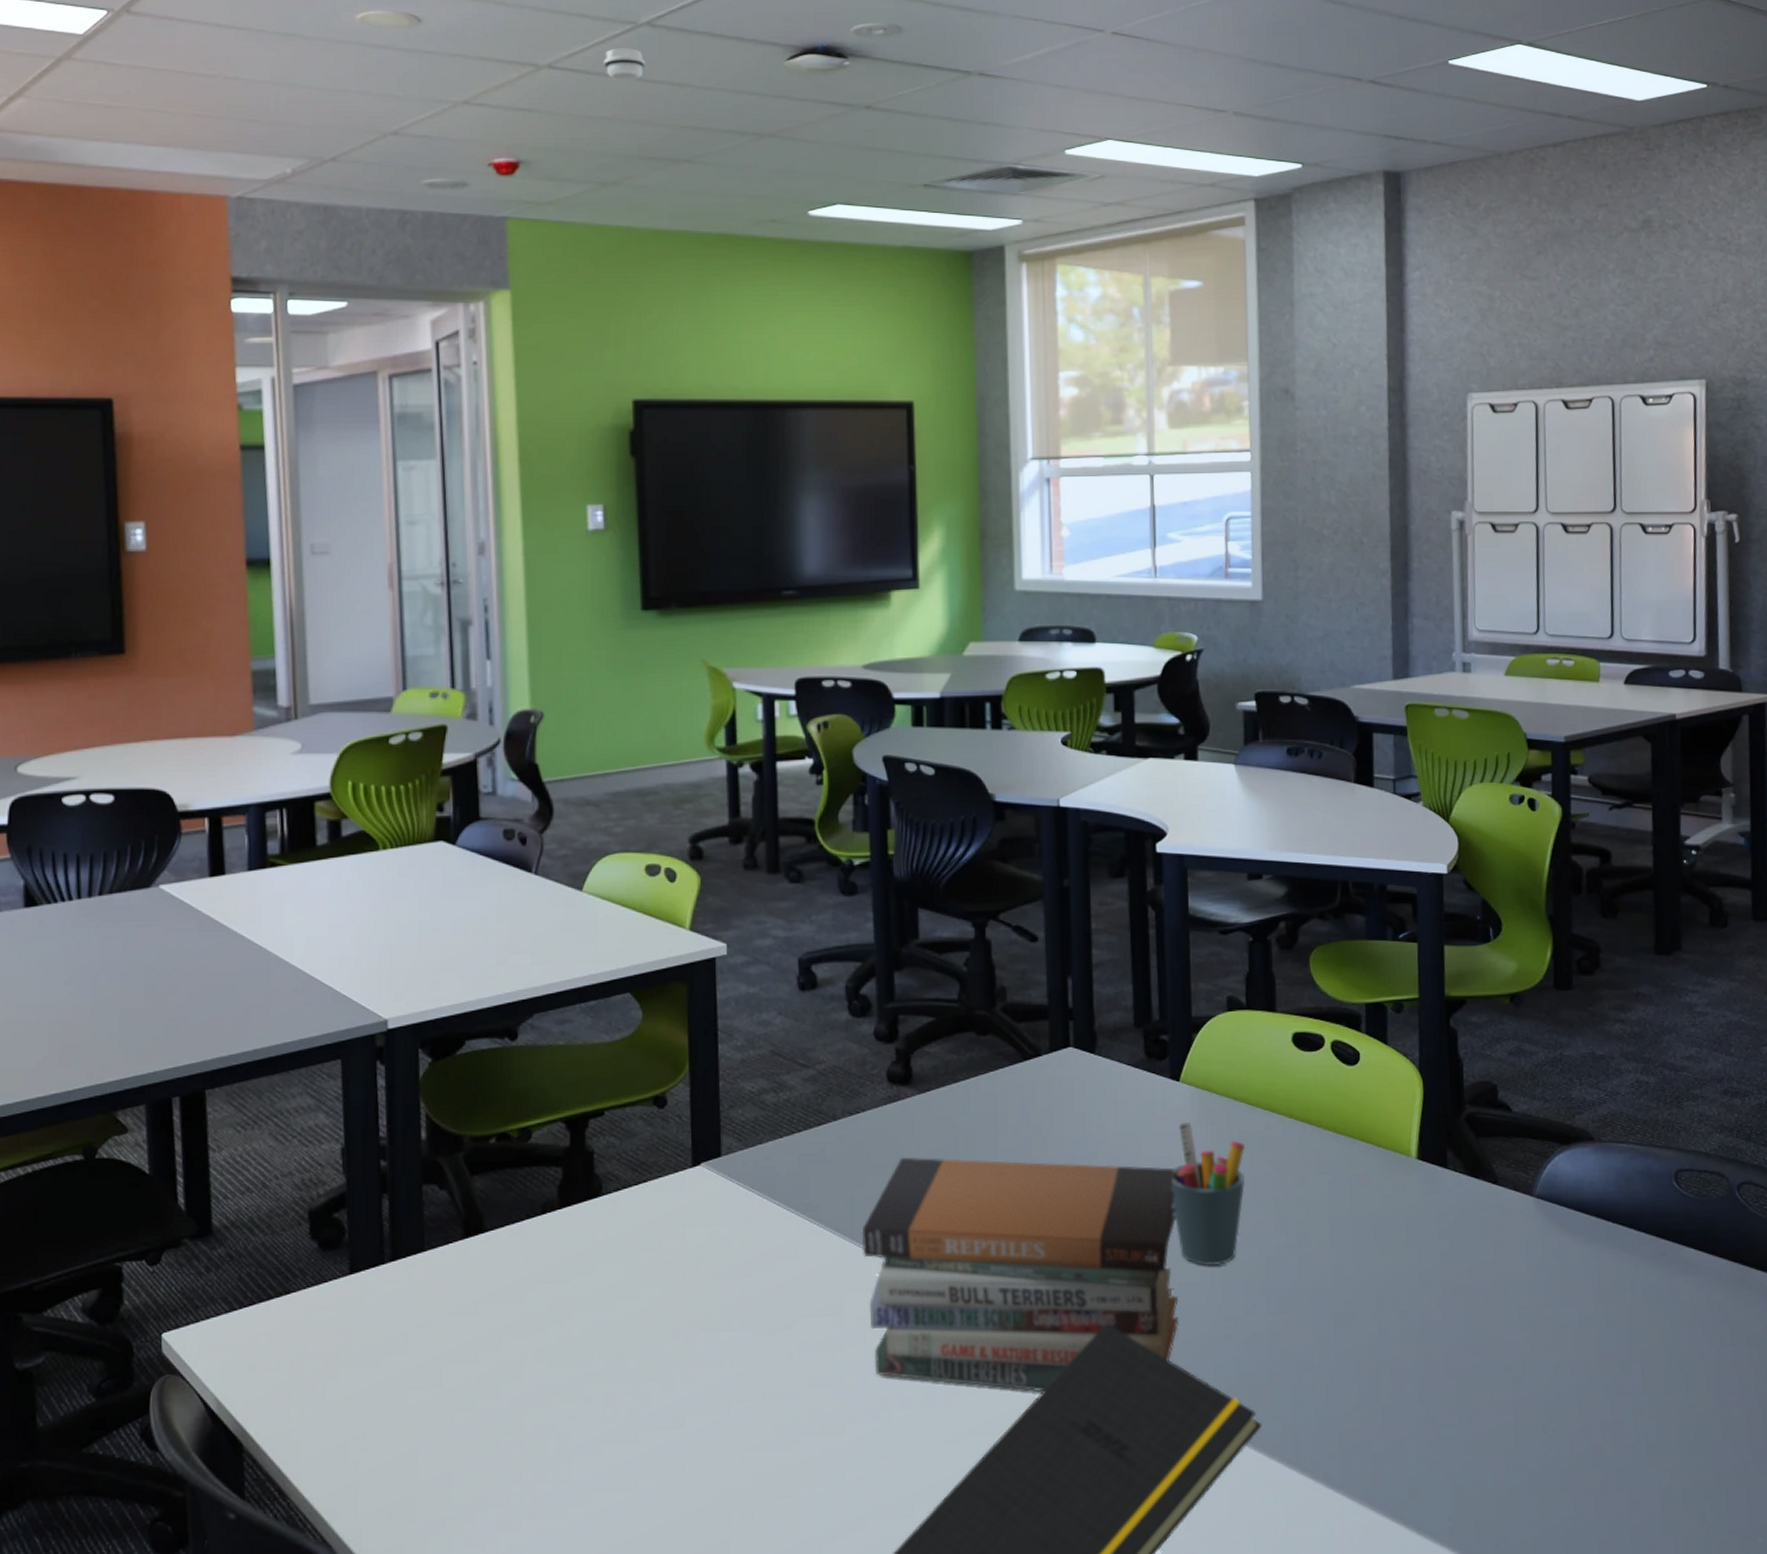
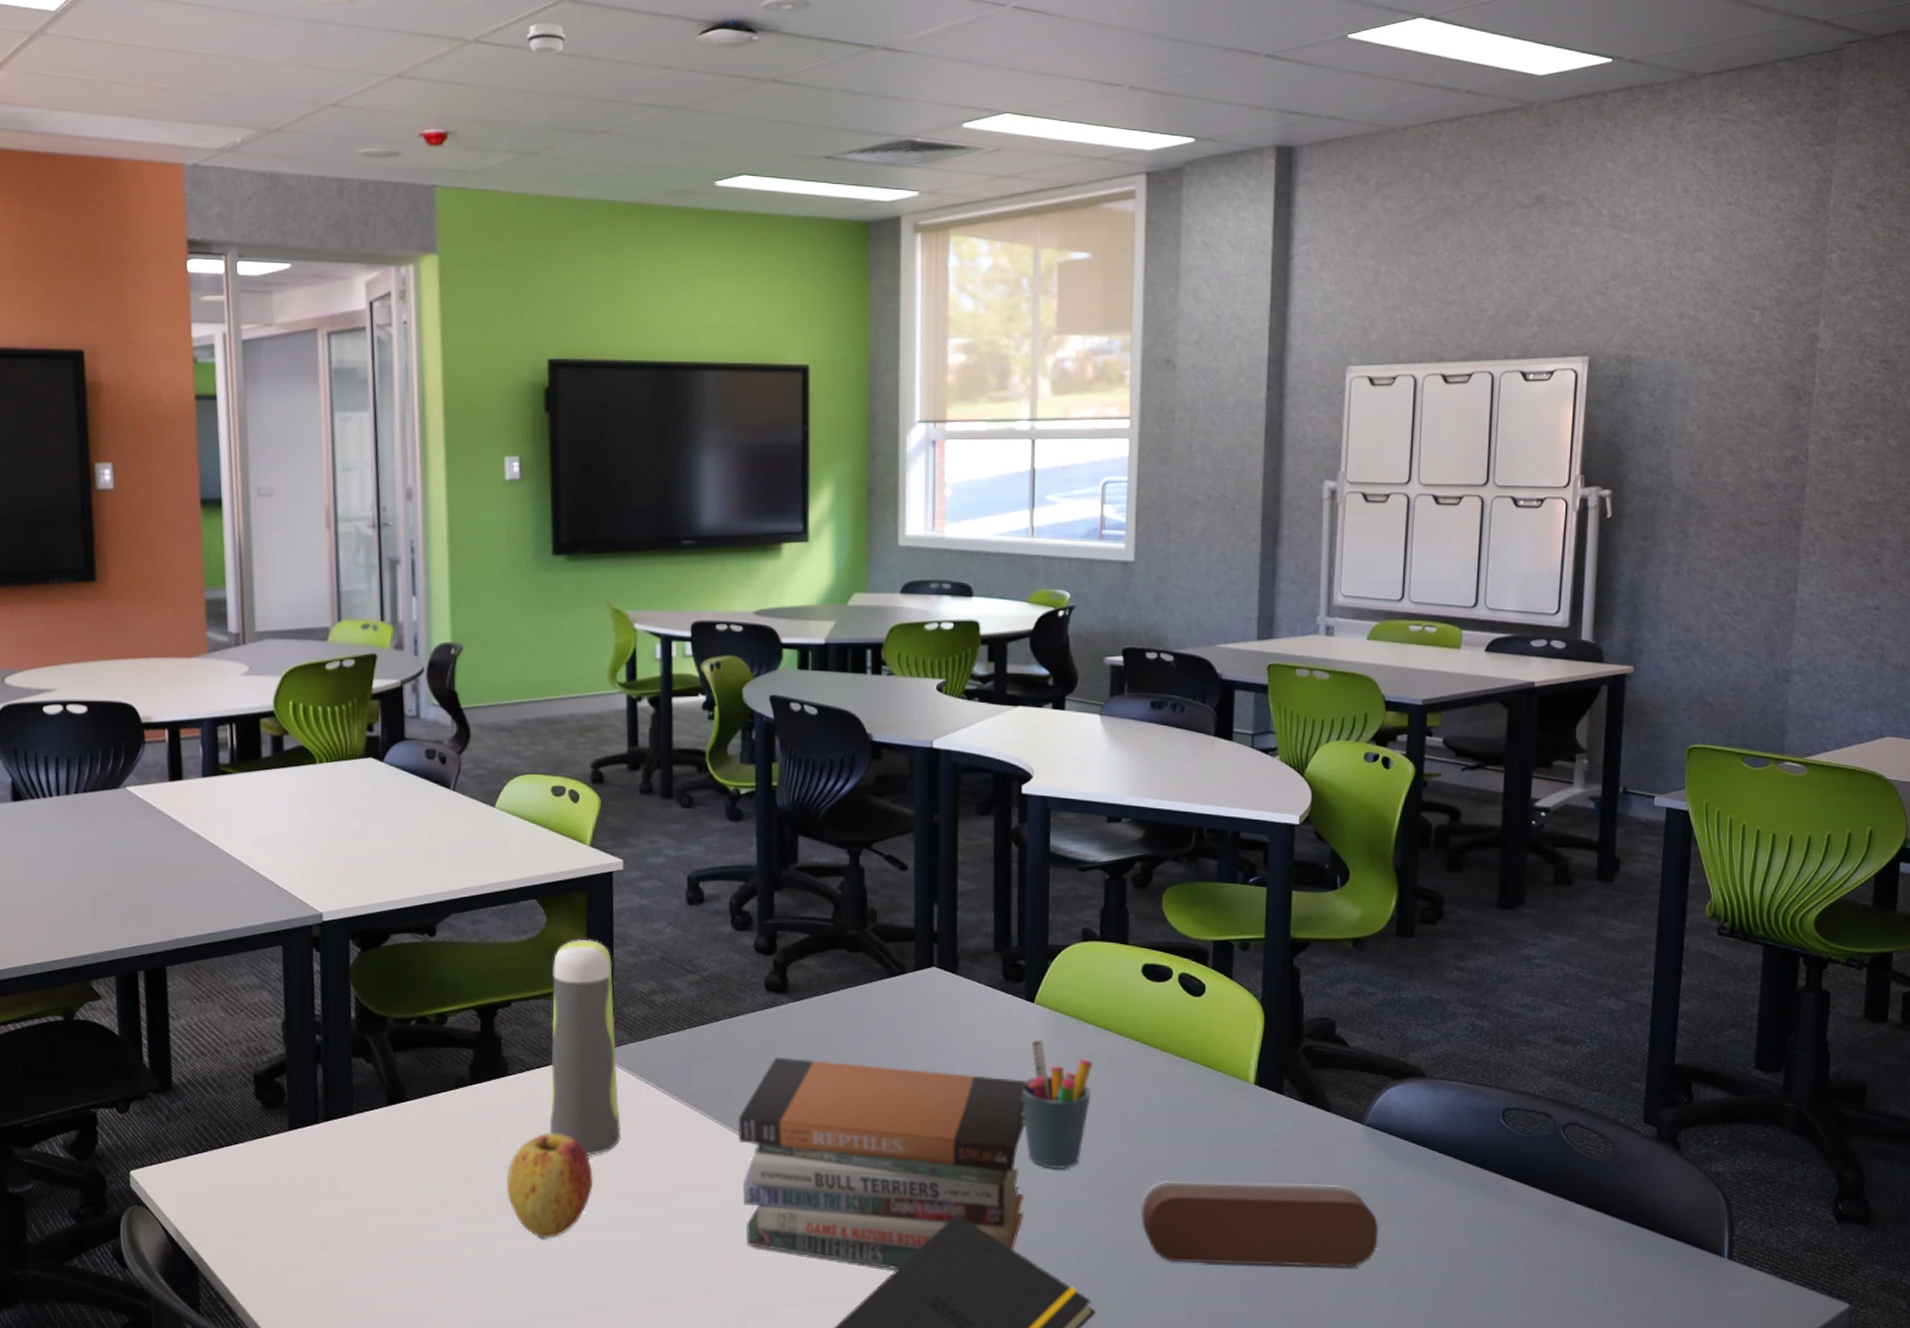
apple: none [602,1258,702,1382] -> present [506,1132,594,1238]
water bottle: none [650,1034,732,1282] -> present [549,939,622,1156]
pencil case: none [1304,1265,1556,1364] -> present [1141,1180,1379,1267]

